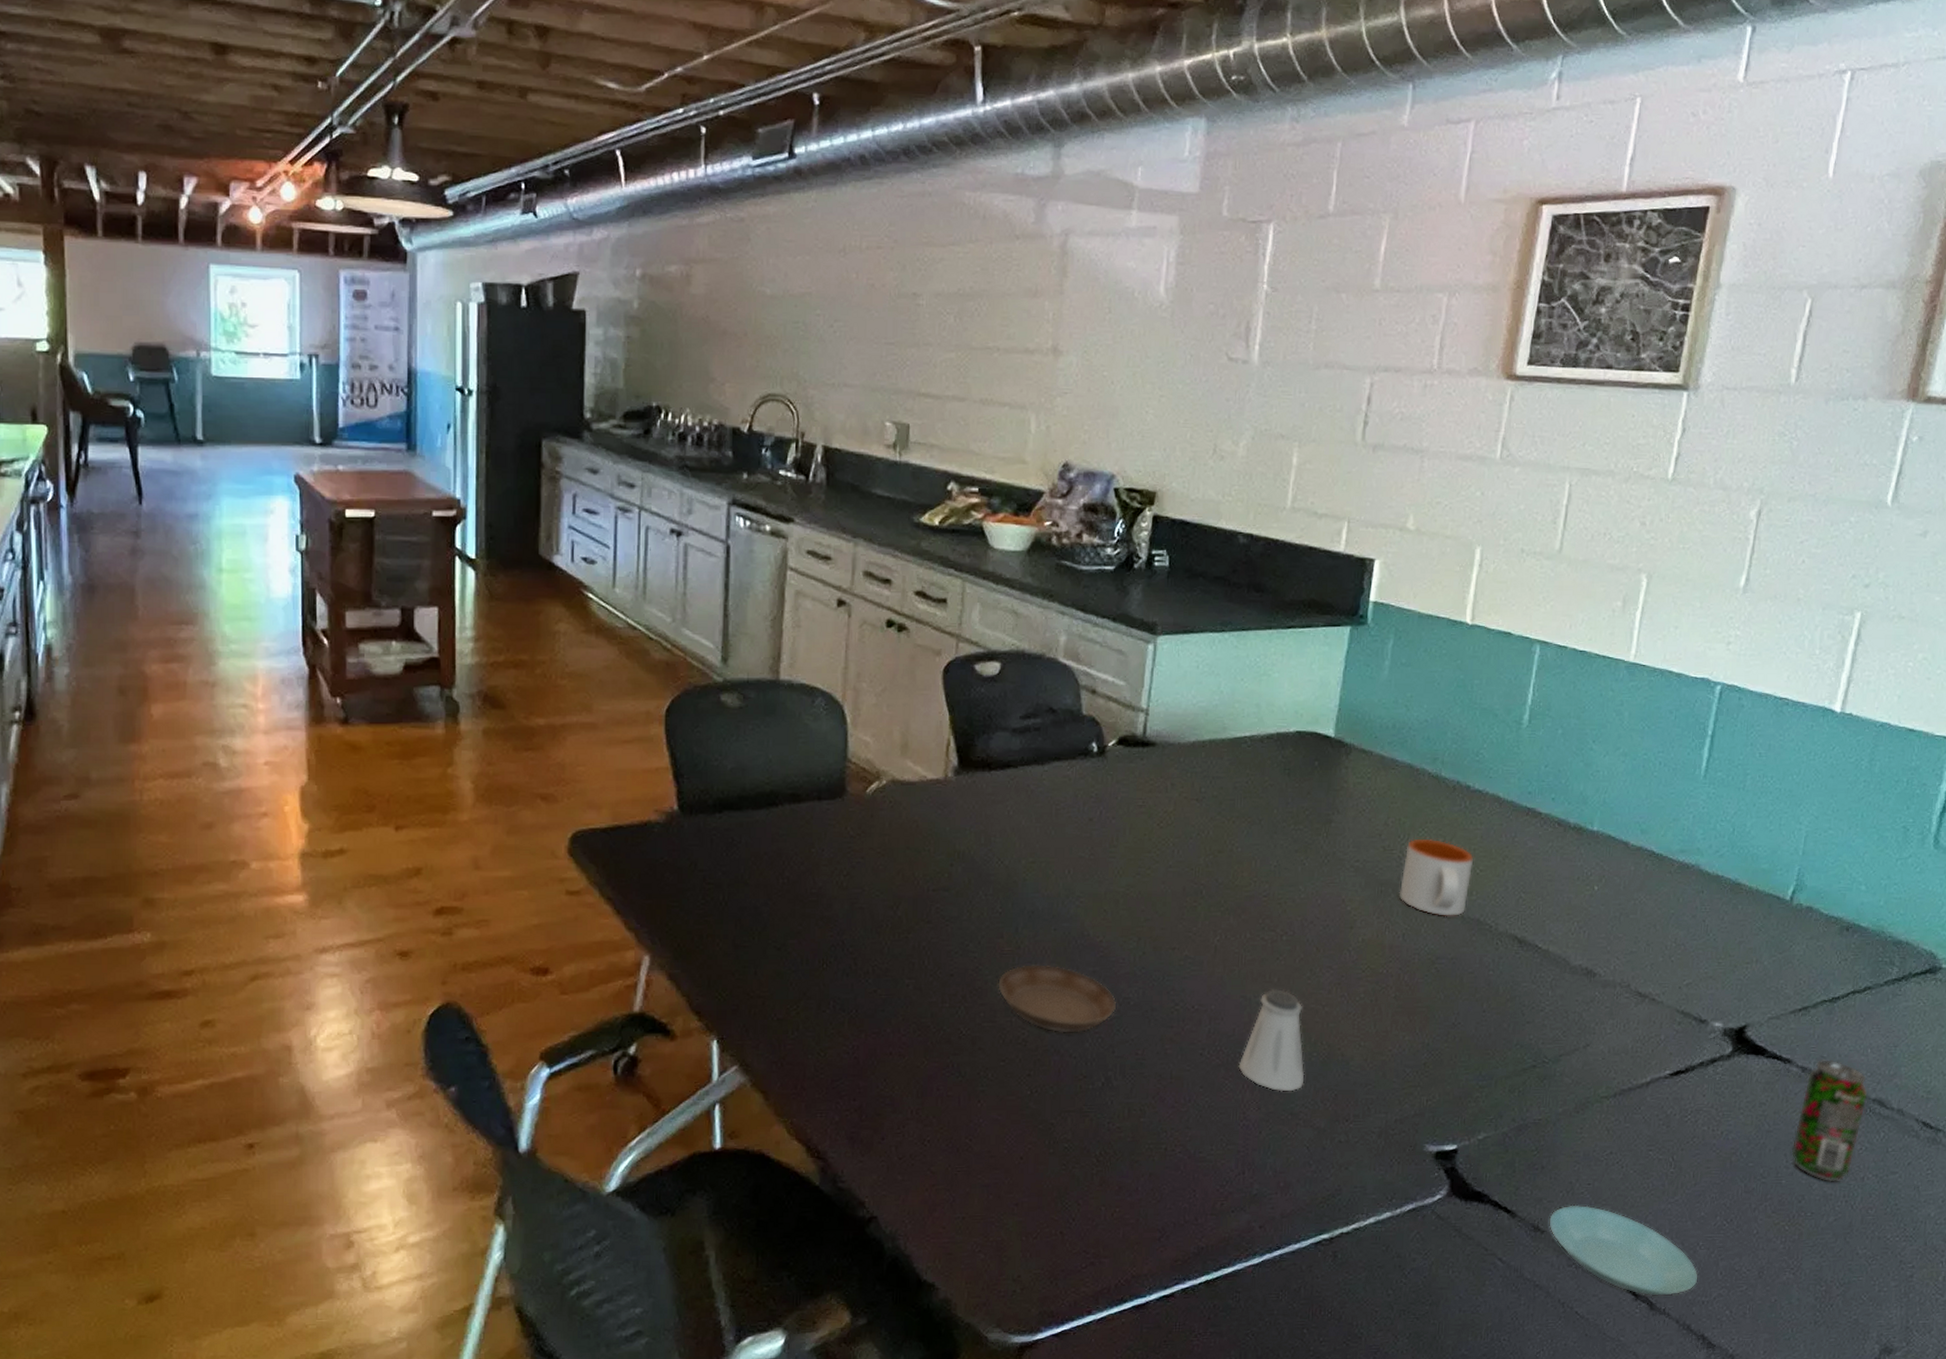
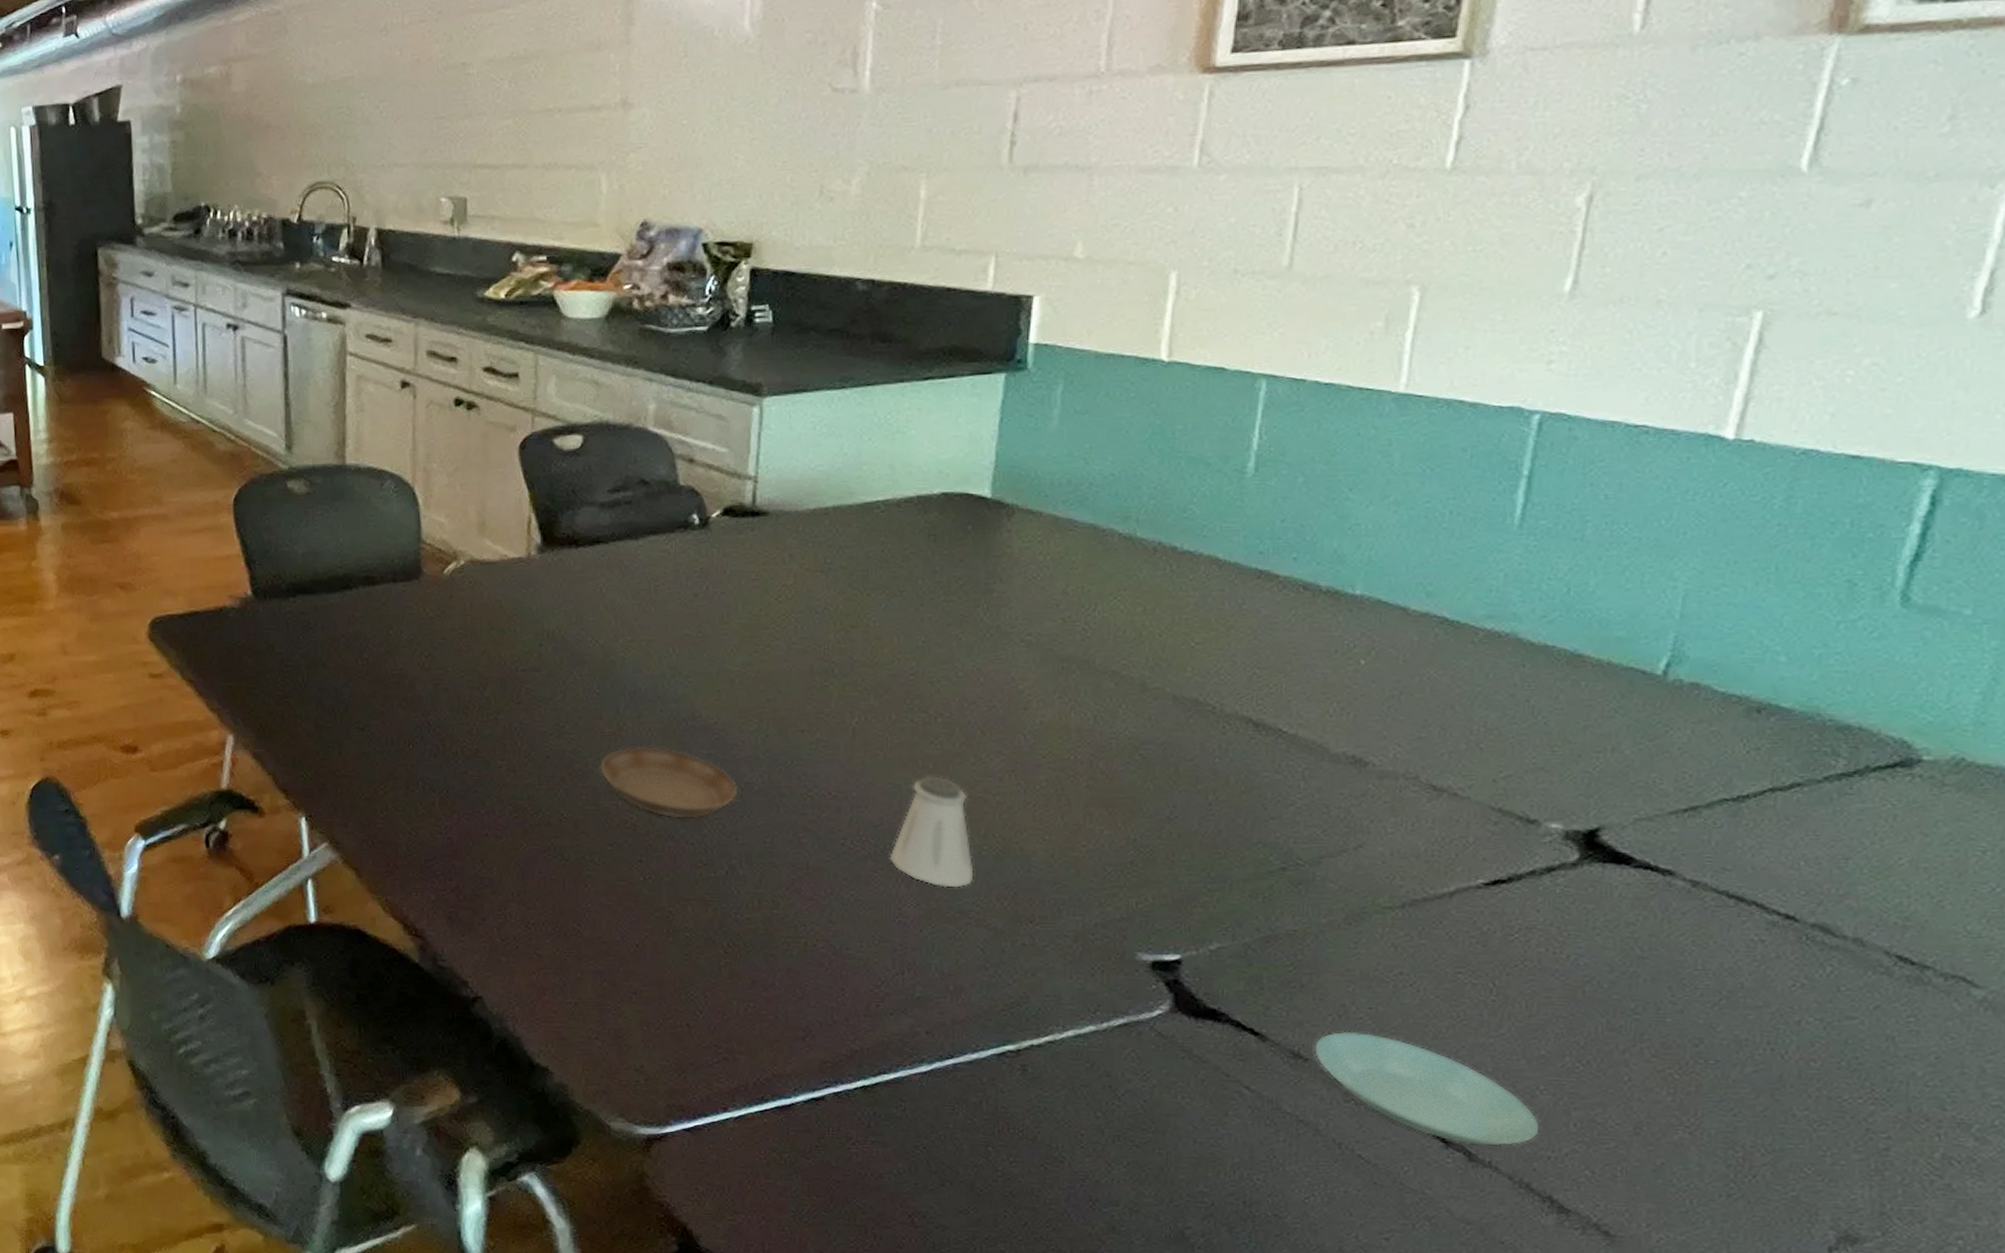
mug: present [1398,838,1474,916] -> none [1086,608,1187,696]
beverage can: present [1791,1060,1868,1182] -> none [1679,873,1802,1025]

